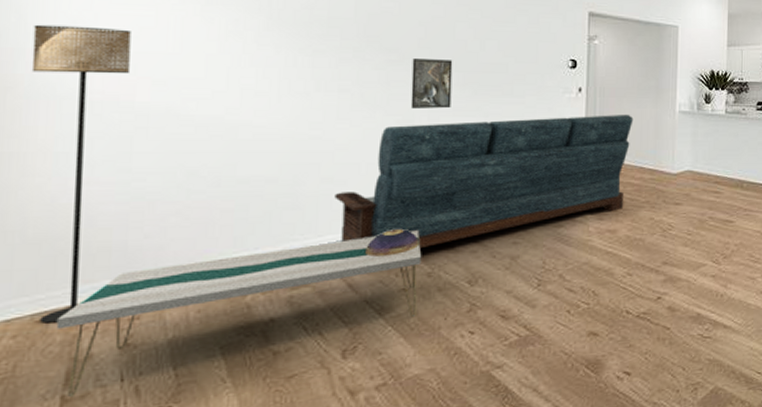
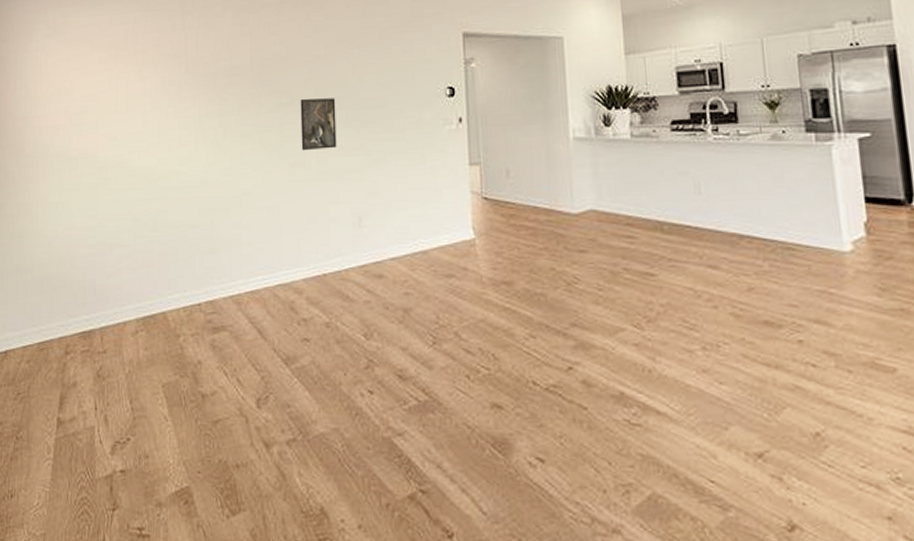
floor lamp: present [31,24,131,324] -> none [34,94,94,351]
coffee table: present [56,230,422,398] -> none [53,277,320,421]
sofa: present [334,114,634,249] -> none [243,144,521,297]
decorative bowl: present [365,229,419,257] -> none [271,276,317,303]

